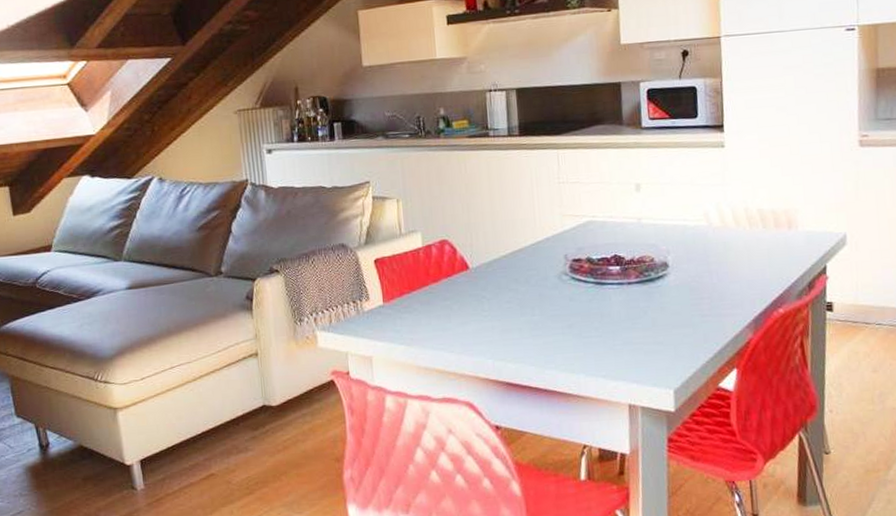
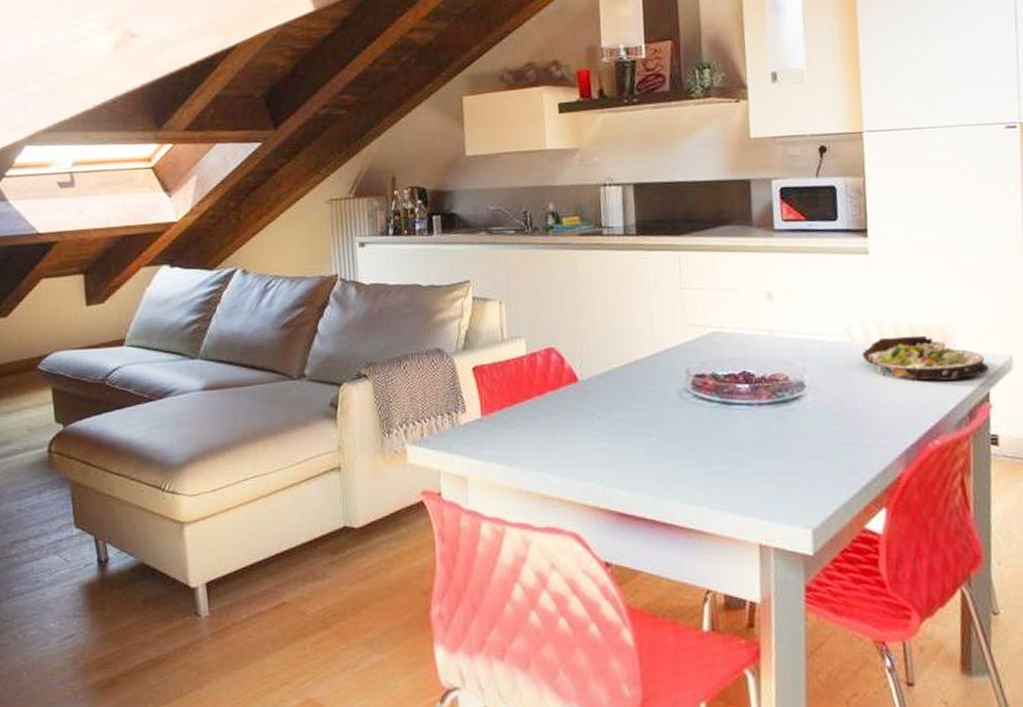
salad plate: none [718,218,827,257] -> present [862,335,990,381]

